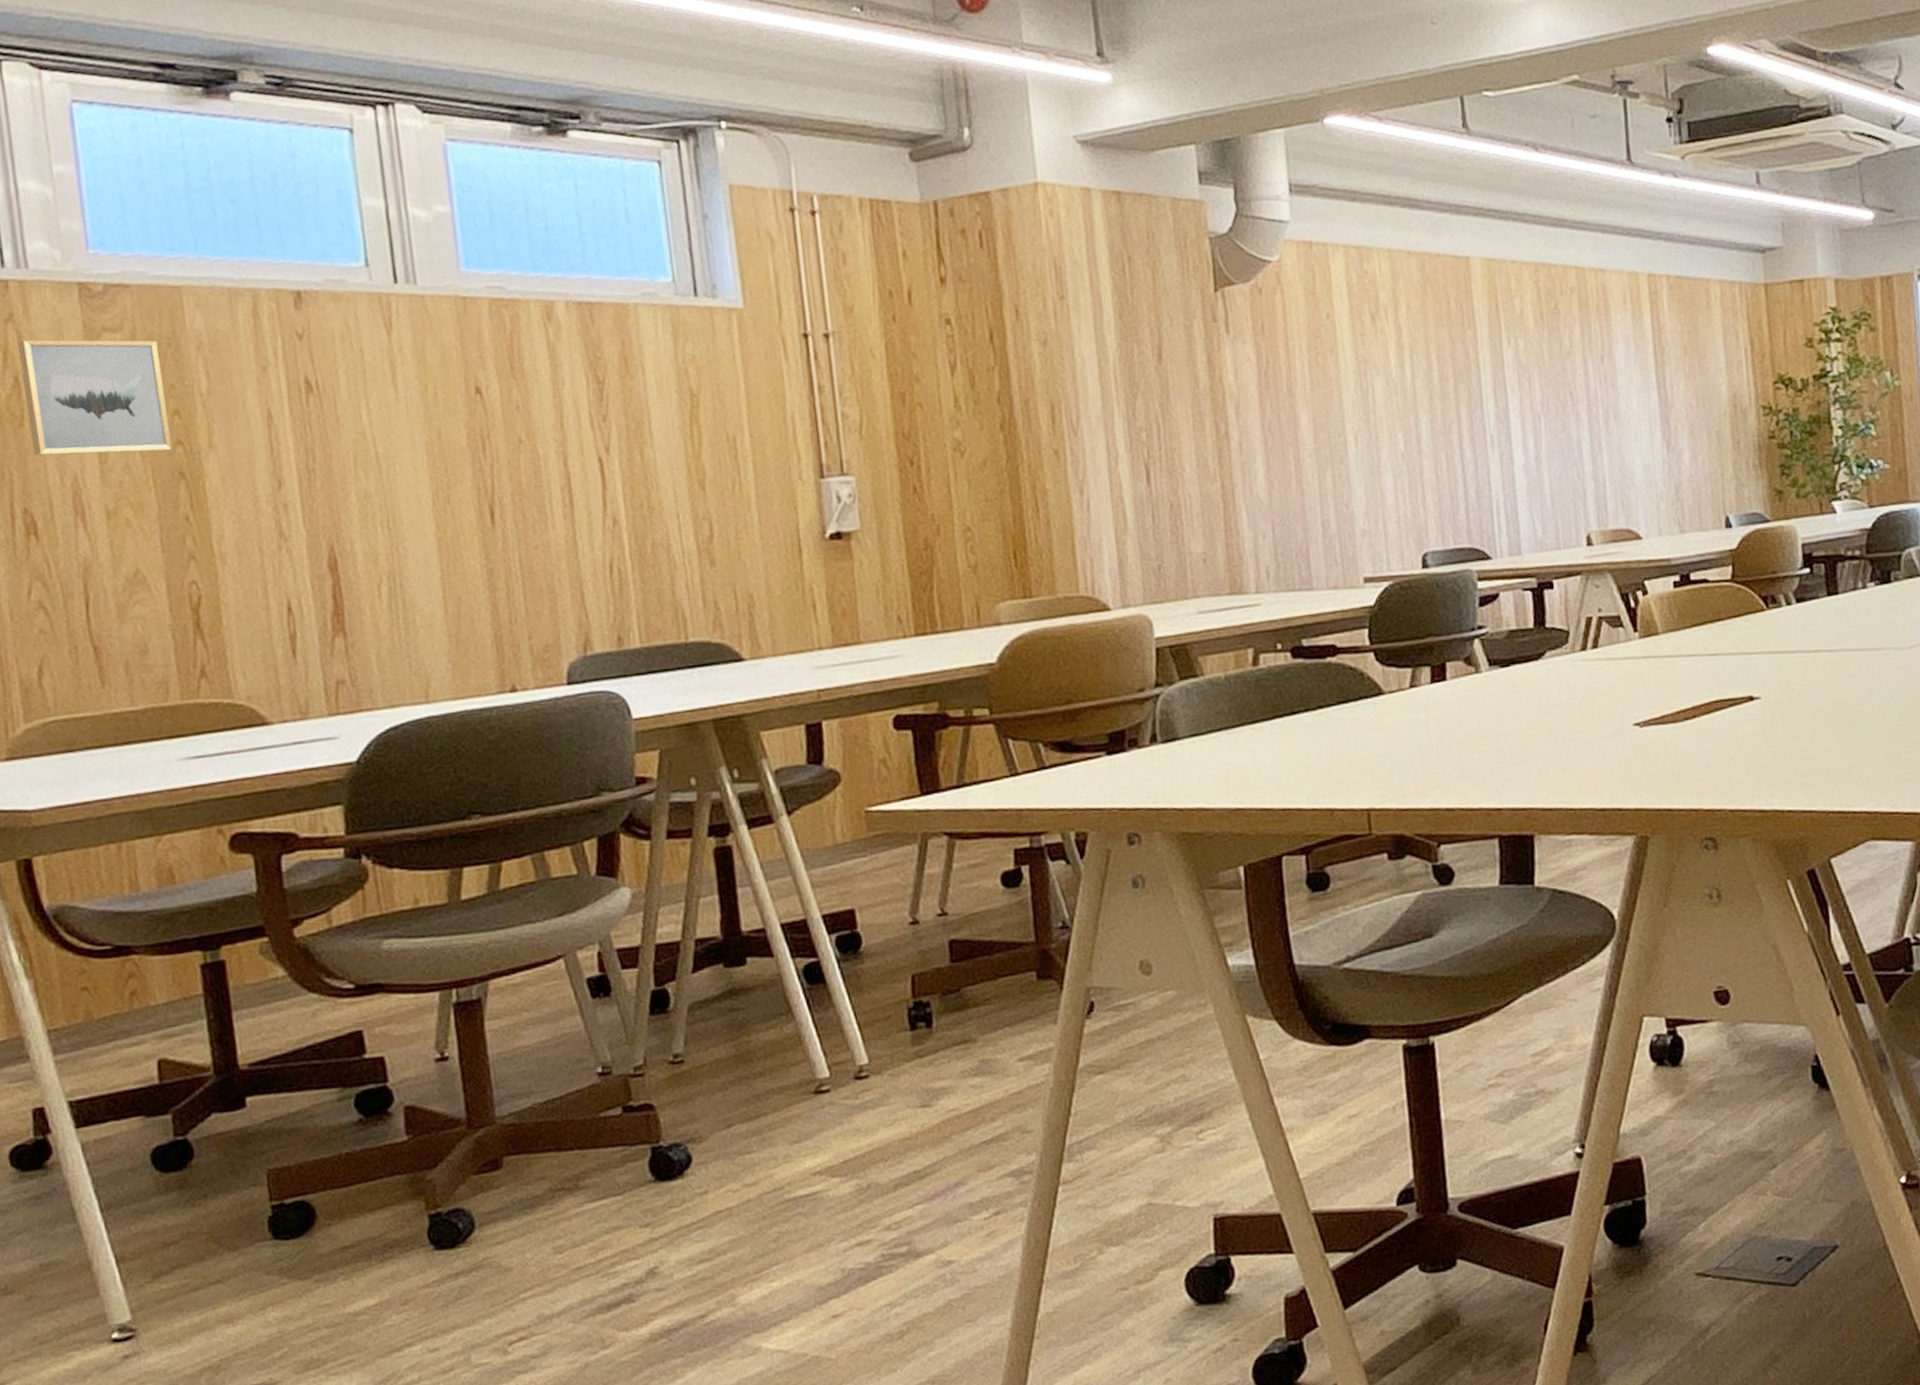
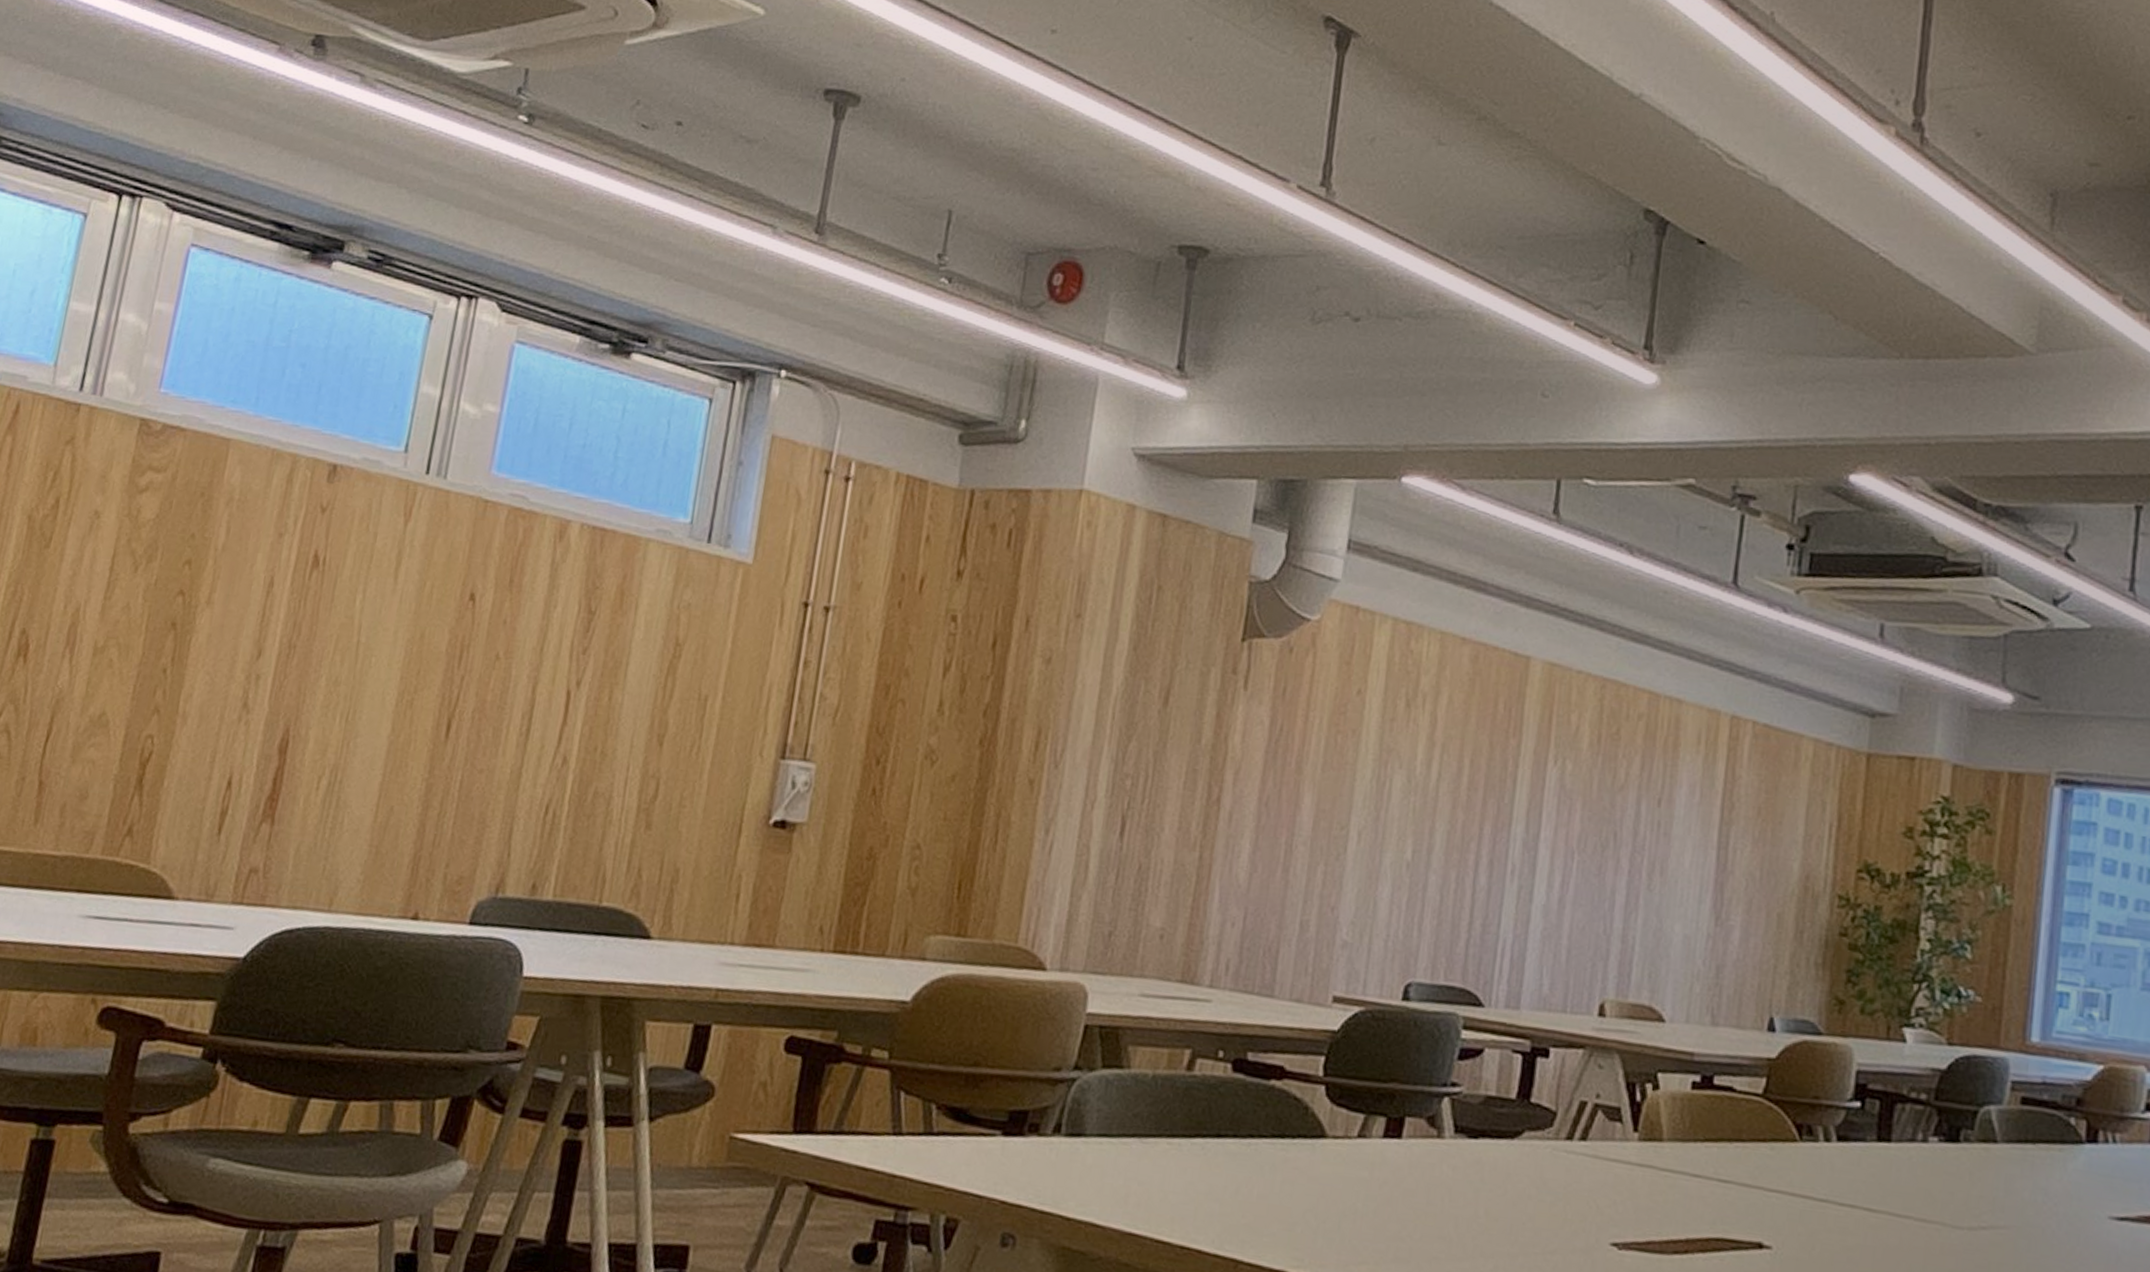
wall art: present [18,339,173,456] -> none [49,464,193,599]

